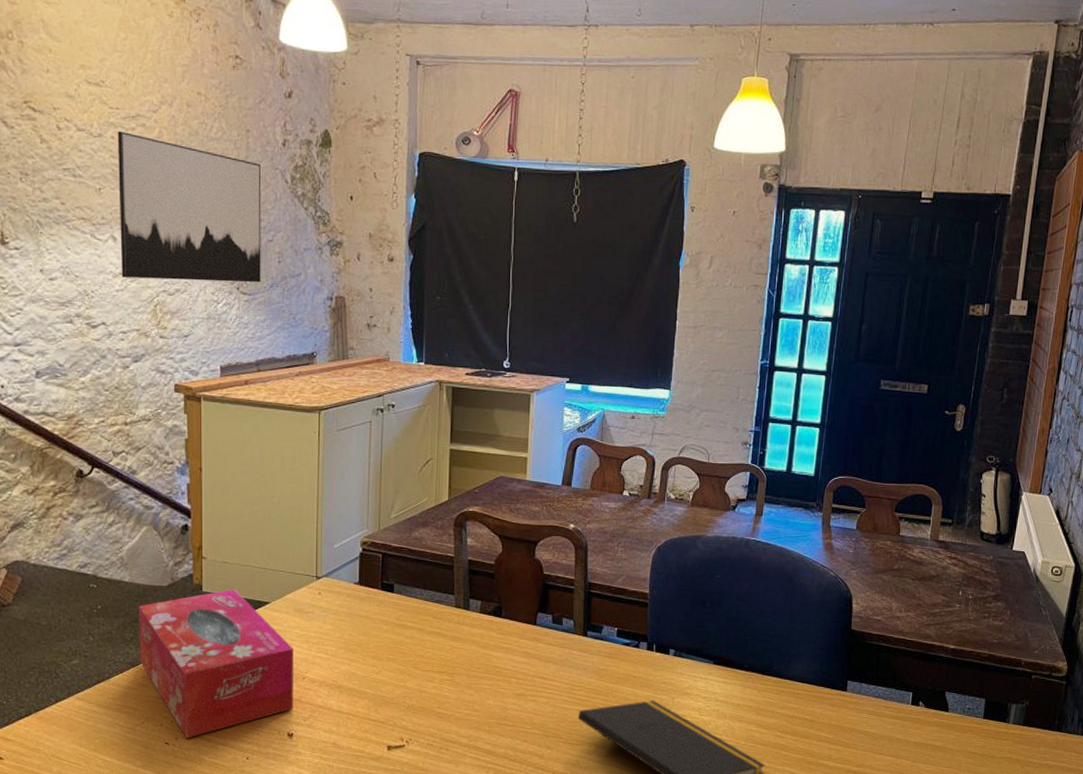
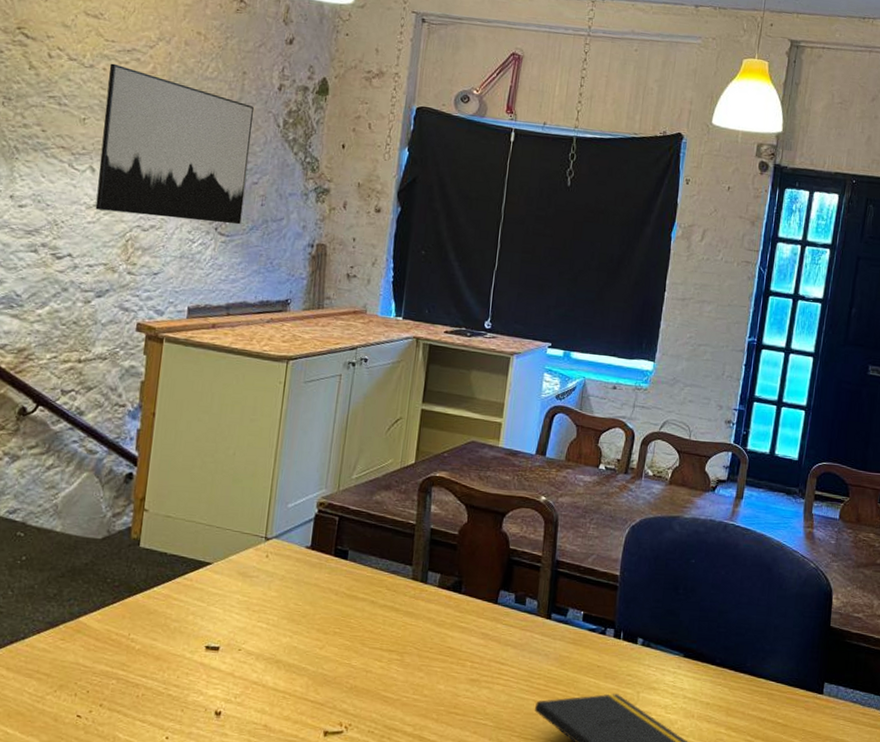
tissue box: present [139,589,293,738] -> none [61,546,232,712]

